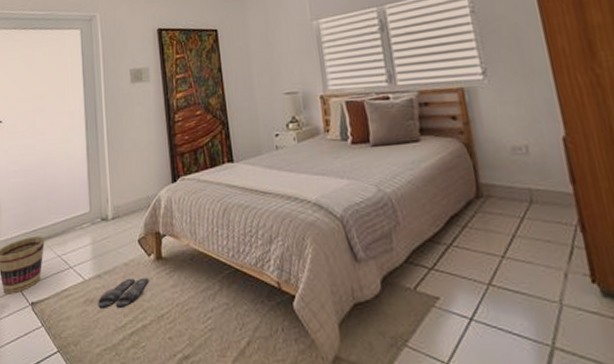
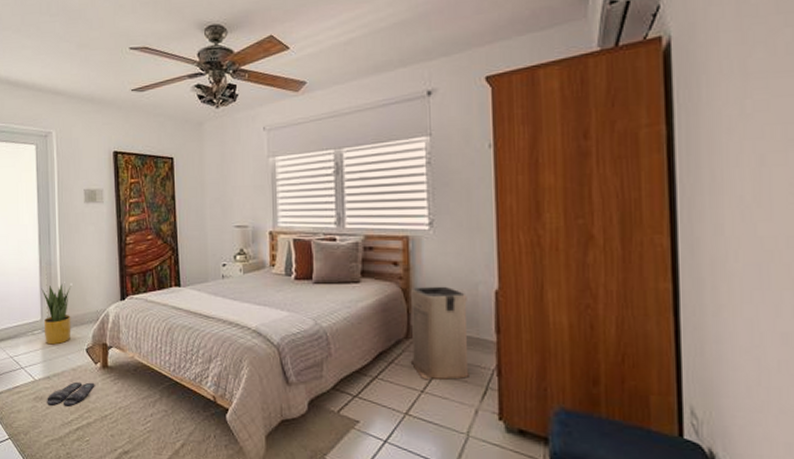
planter: none [89,169,122,239] -> present [41,283,71,345]
laundry basket: none [474,137,551,244] -> present [411,286,469,380]

